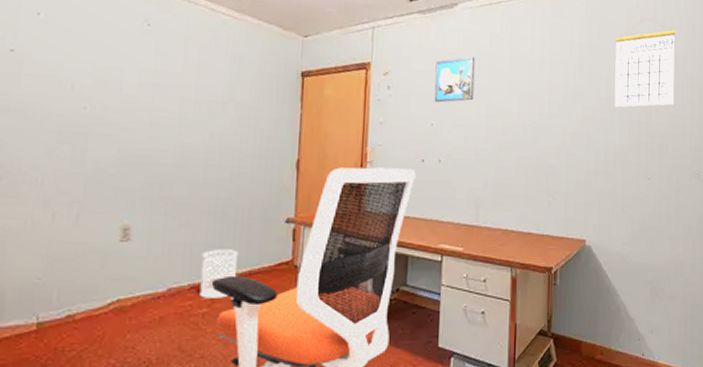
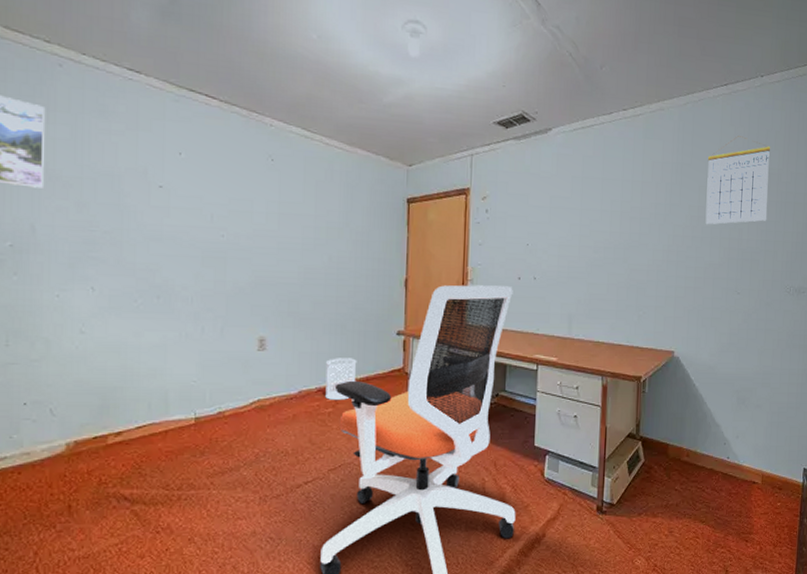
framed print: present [434,56,475,103] -> none [529,179,569,224]

